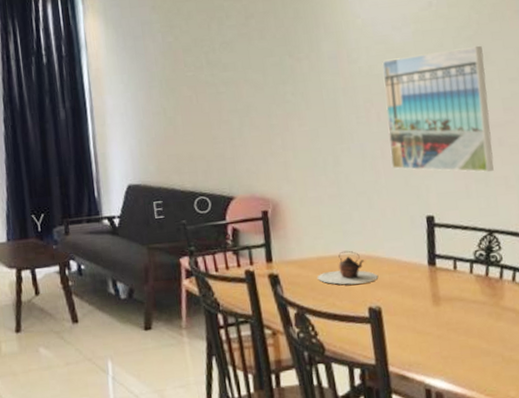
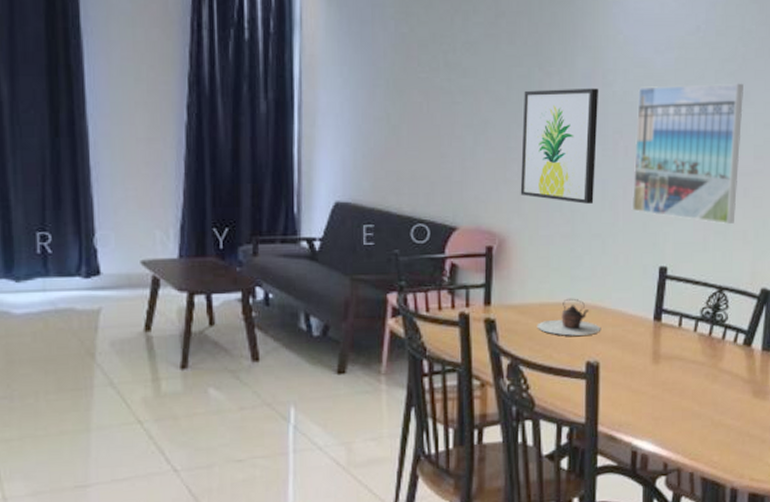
wall art: none [278,66,355,167] -> present [520,88,599,204]

